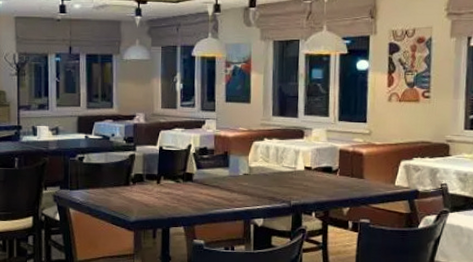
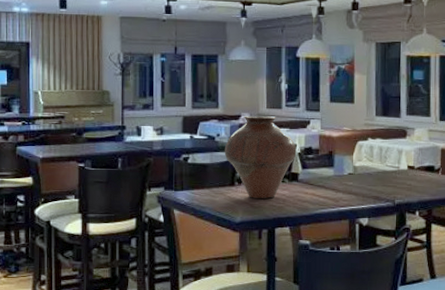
vase: none [119,116,192,198] -> present [224,116,297,199]

